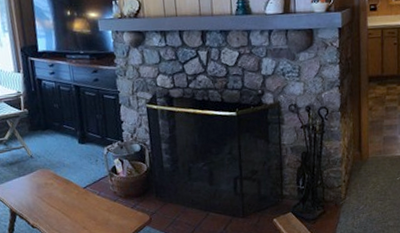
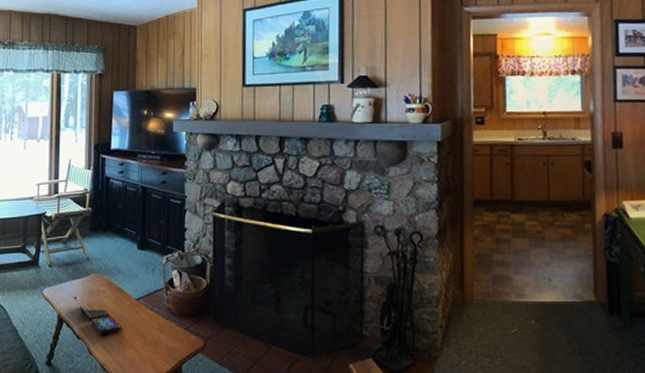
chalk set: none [20,191,74,221] -> present [71,296,122,334]

